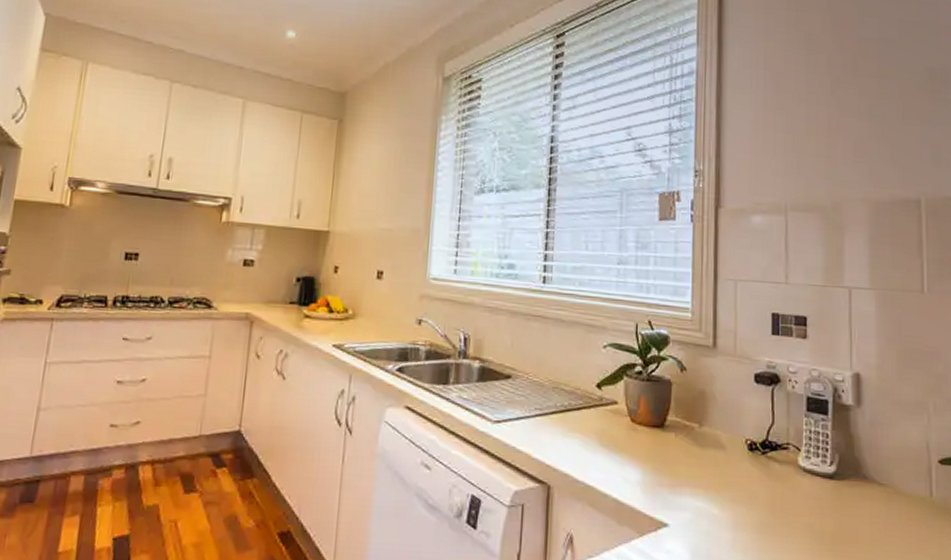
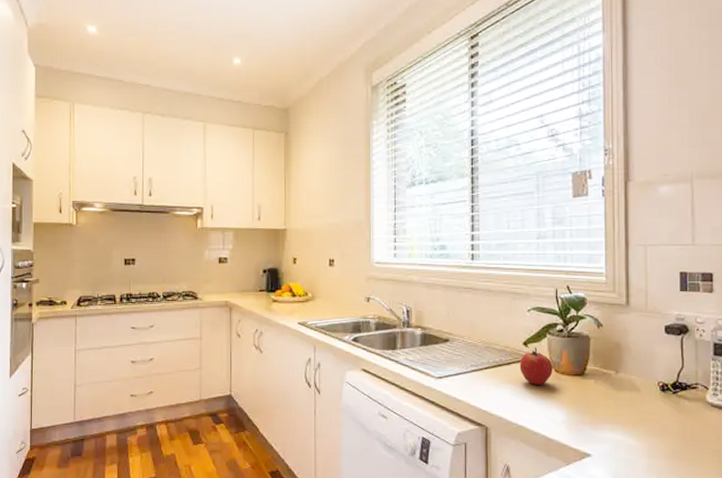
apple: none [591,391,629,437] -> present [519,347,553,385]

